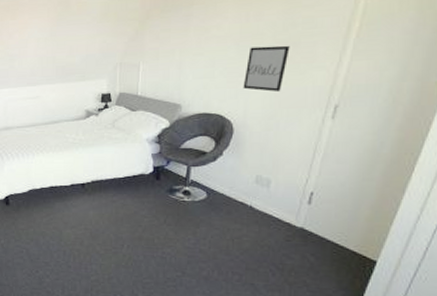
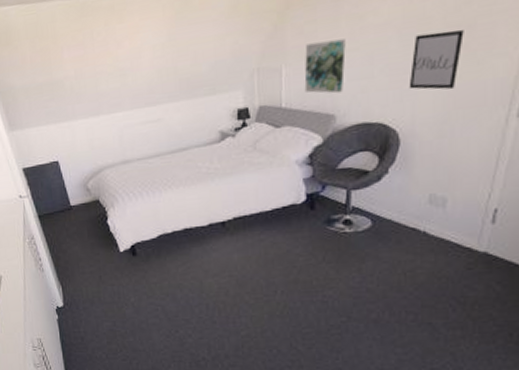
wall art: none [157,45,193,88] -> present [304,38,346,94]

